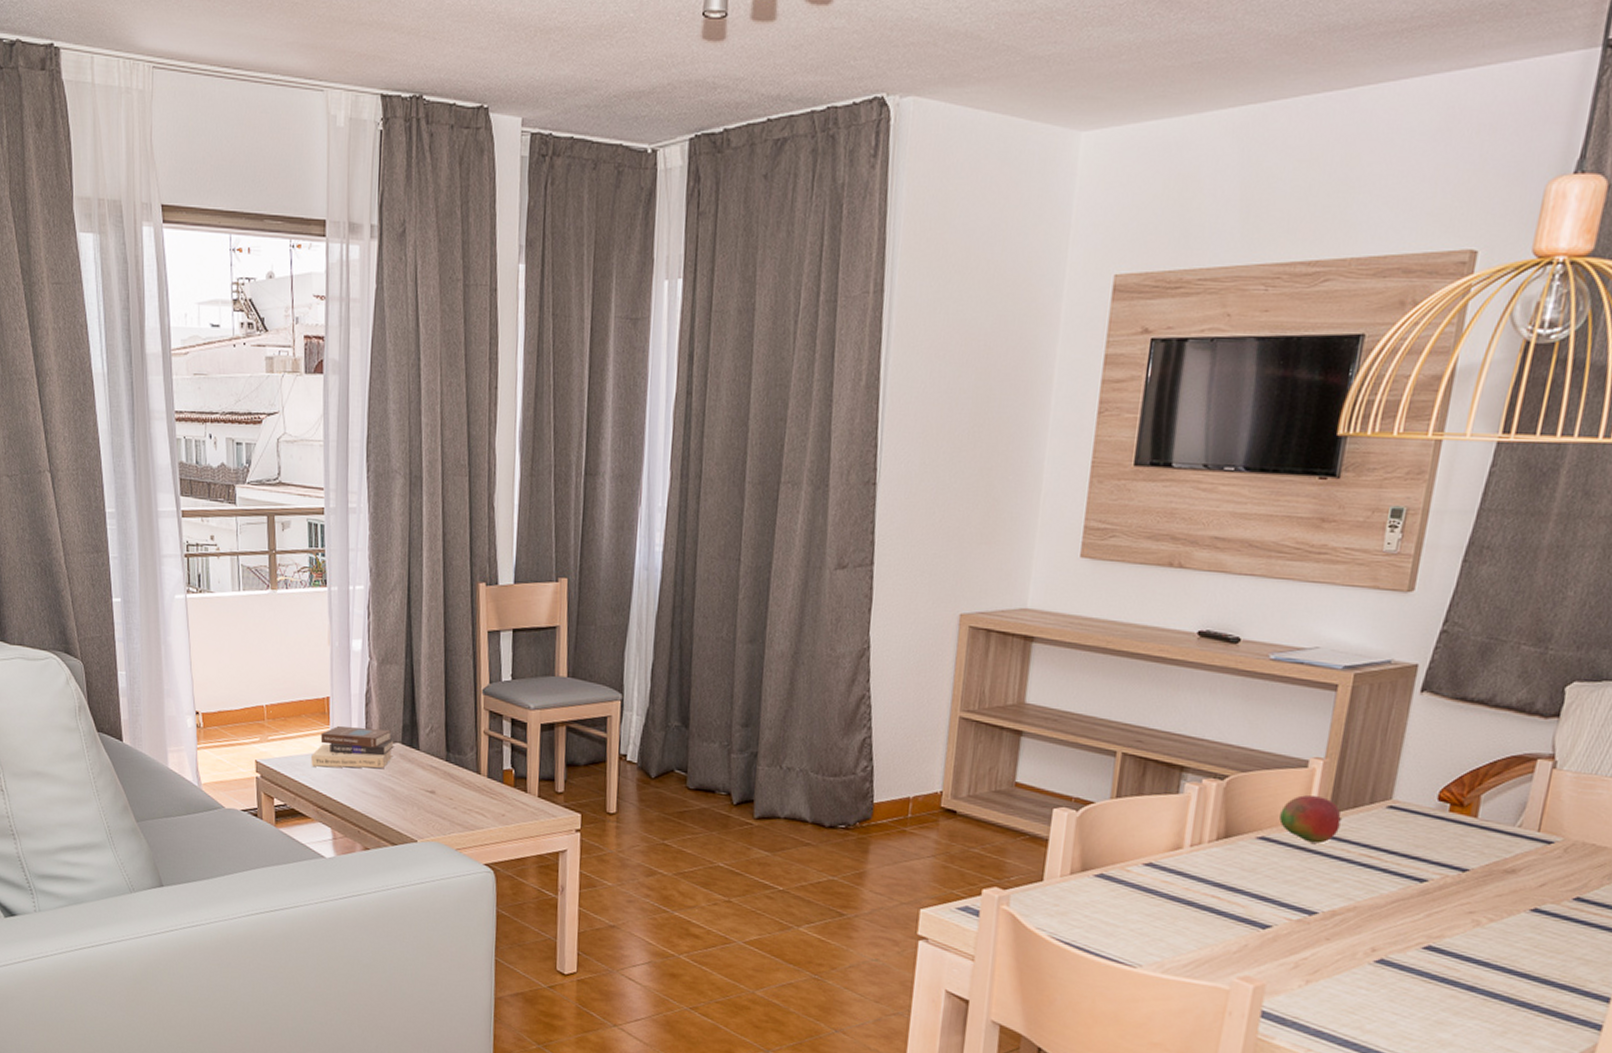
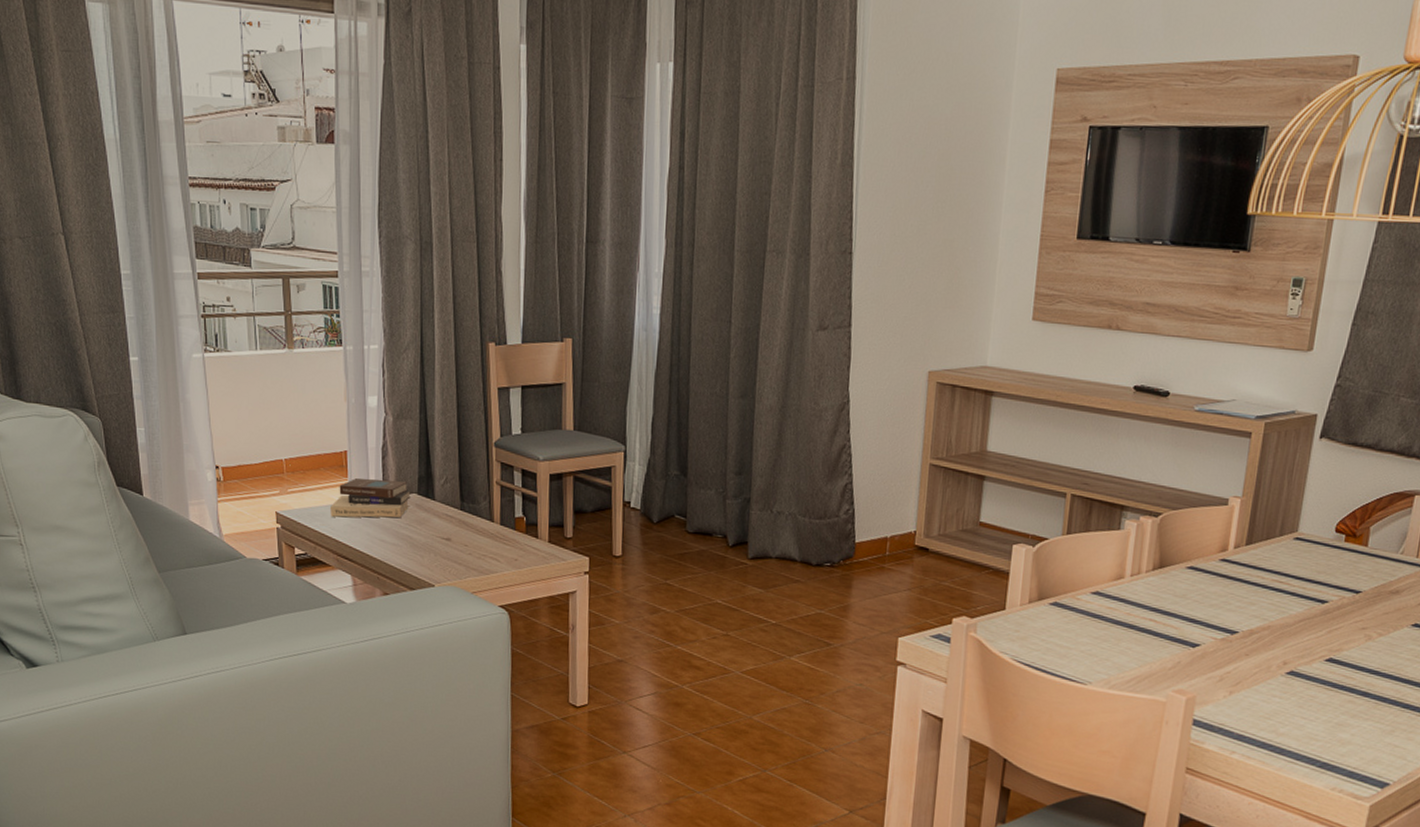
fruit: present [1279,795,1343,844] -> none [1205,529,1258,572]

